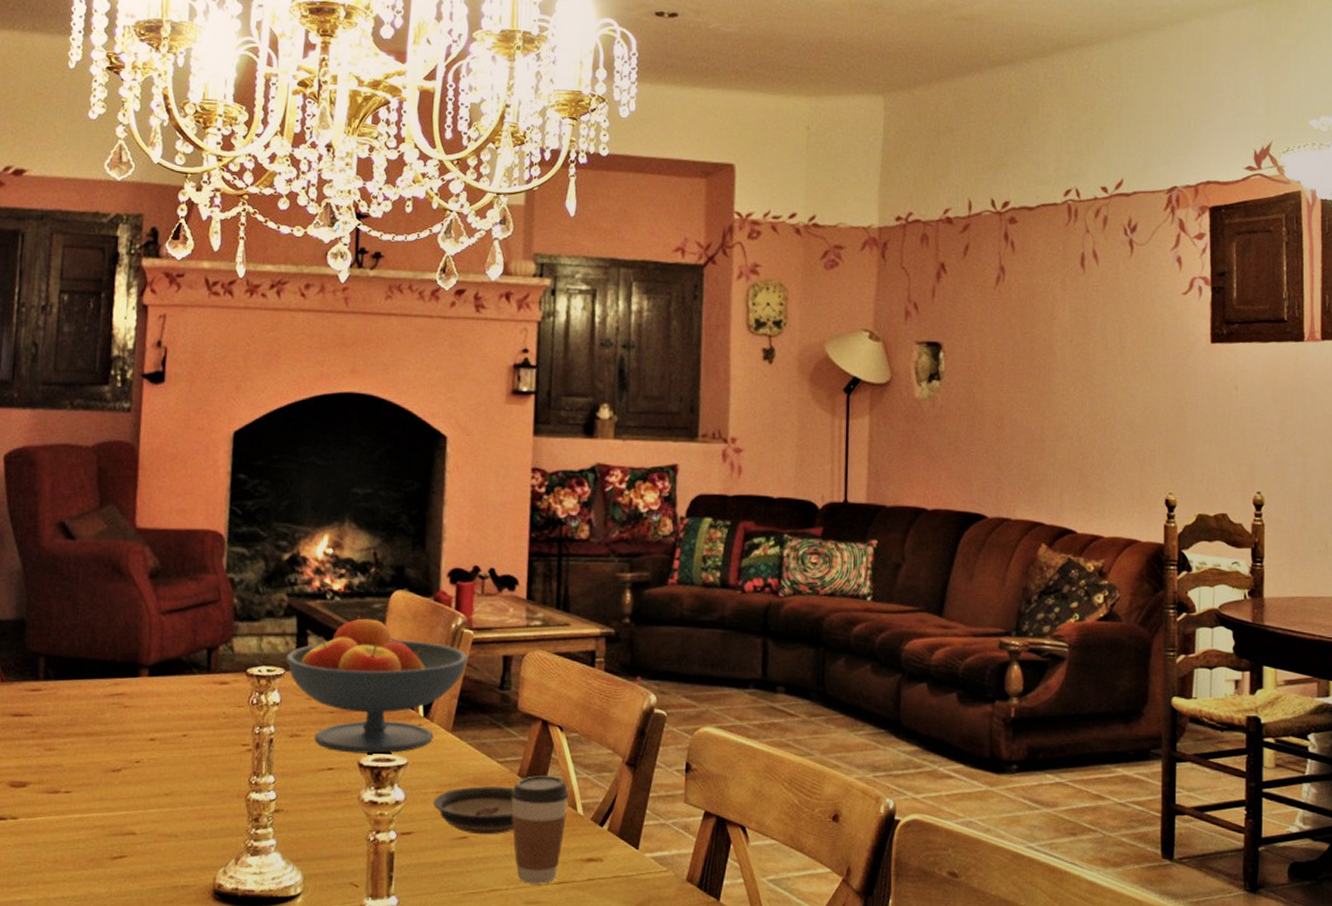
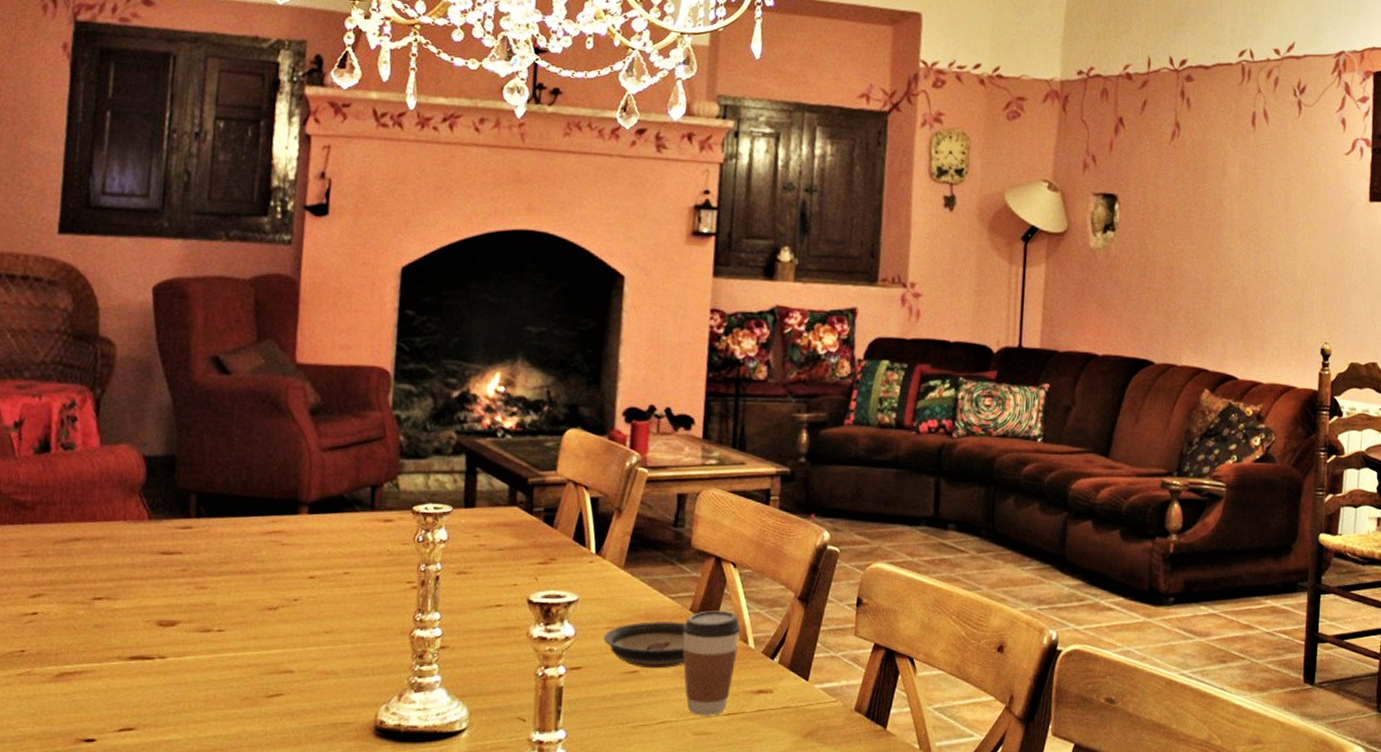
fruit bowl: present [285,615,469,754] -> none [453,453,643,591]

